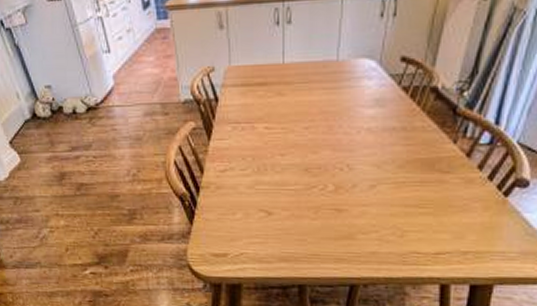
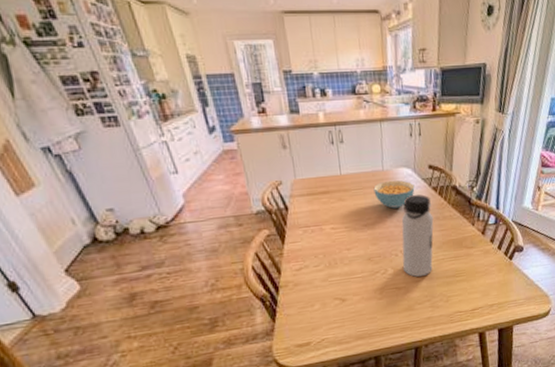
cereal bowl: none [322,74,378,110] -> present [373,180,415,209]
water bottle: none [349,95,398,201] -> present [401,194,434,277]

